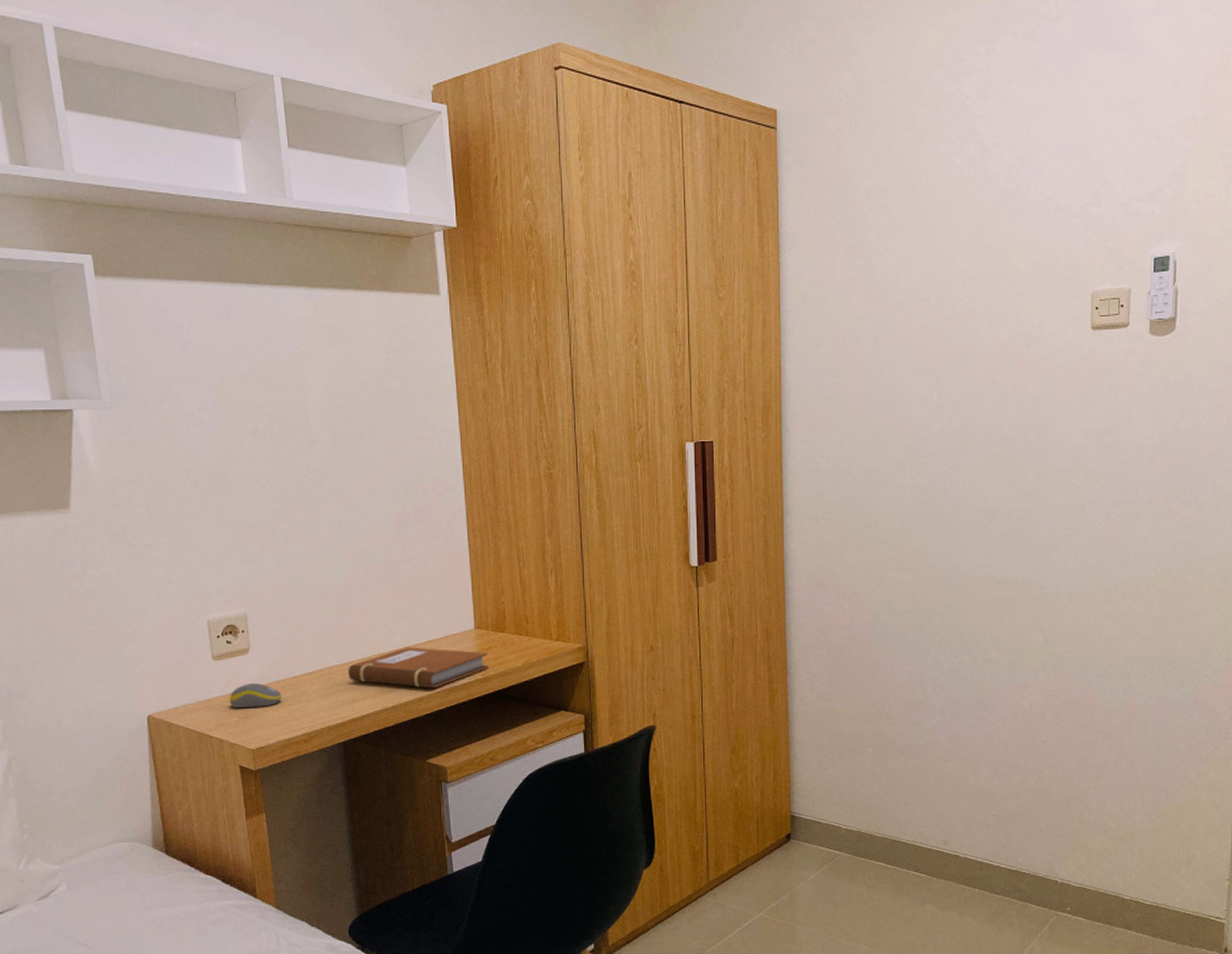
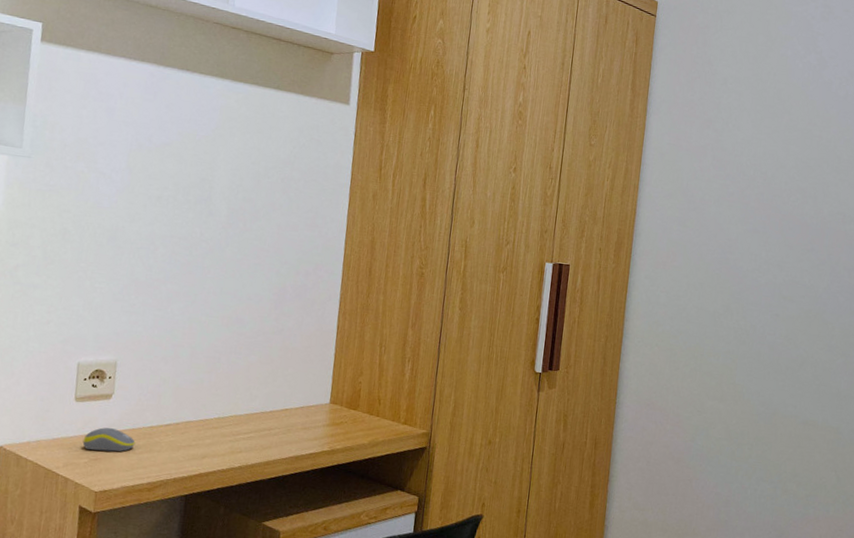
notebook: present [348,647,489,689] -> none [202,412,338,455]

